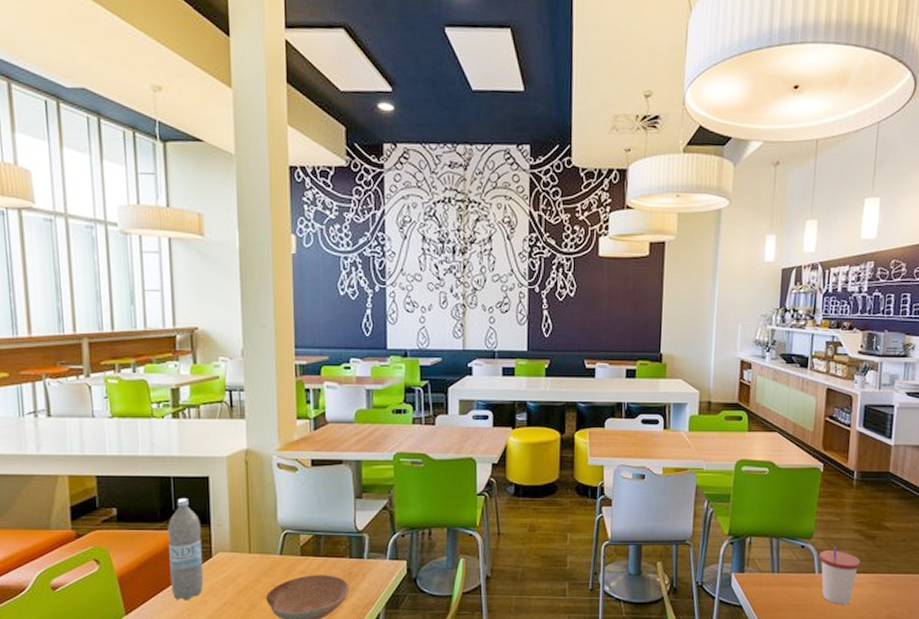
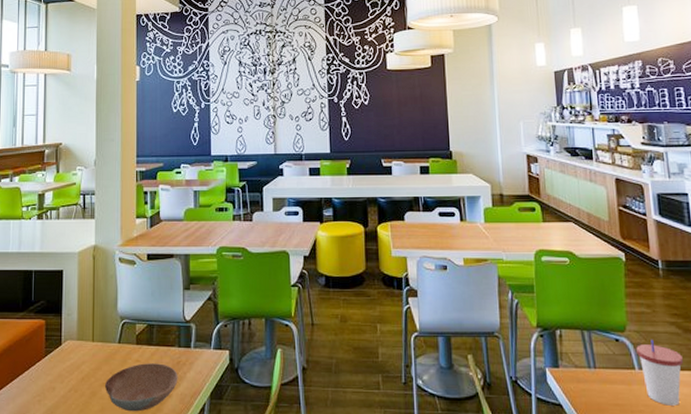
water bottle: present [168,498,204,601] -> none [26,290,55,387]

